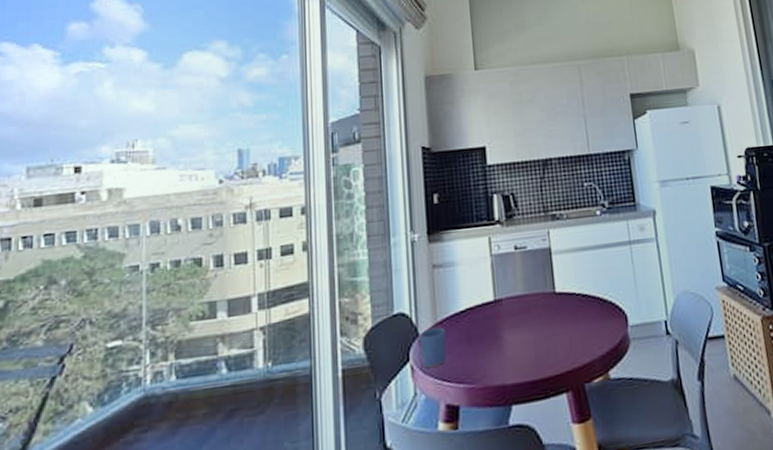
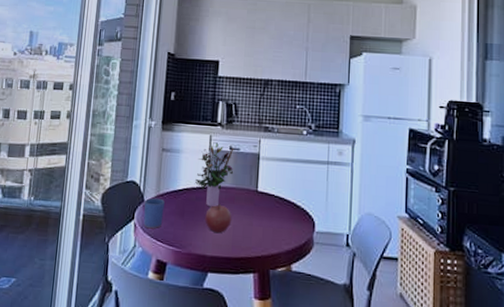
bouquet: none [478,244,524,325] -> present [194,141,234,207]
fruit: none [497,318,531,355] -> present [205,204,232,234]

